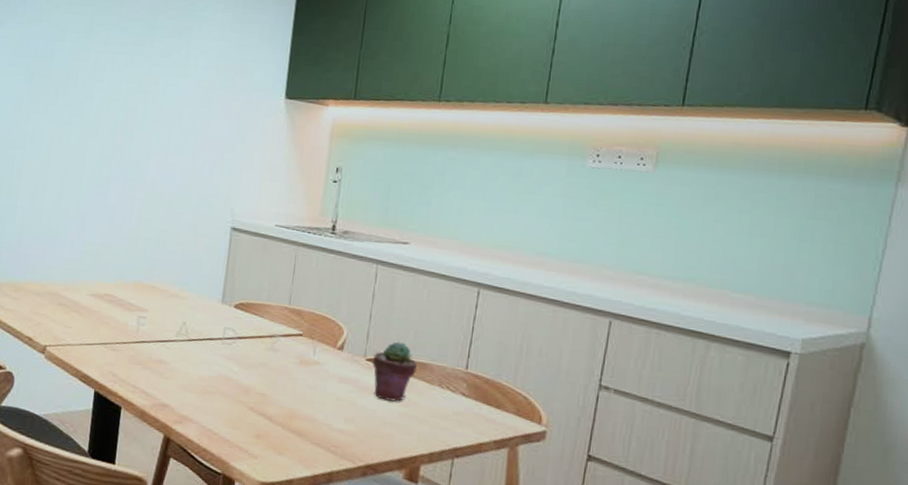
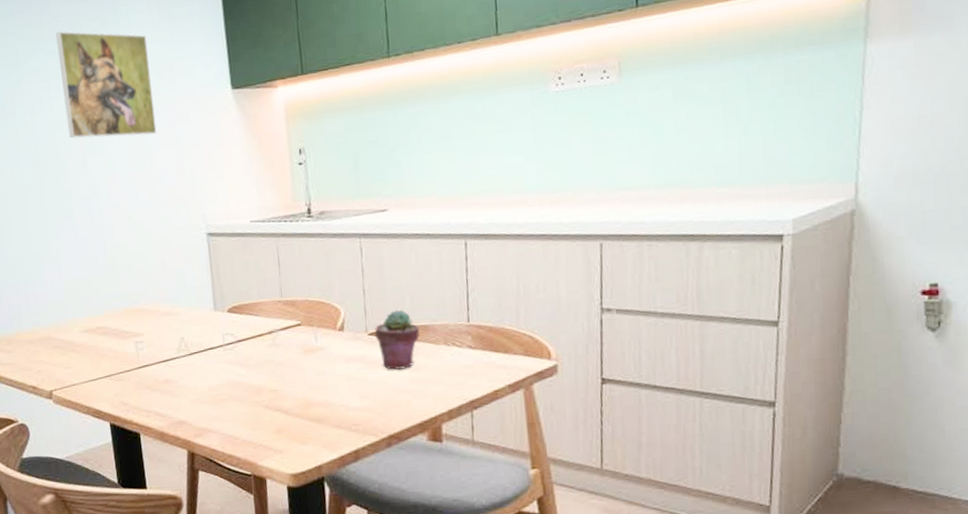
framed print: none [122,12,217,124] -> present [56,31,157,139]

